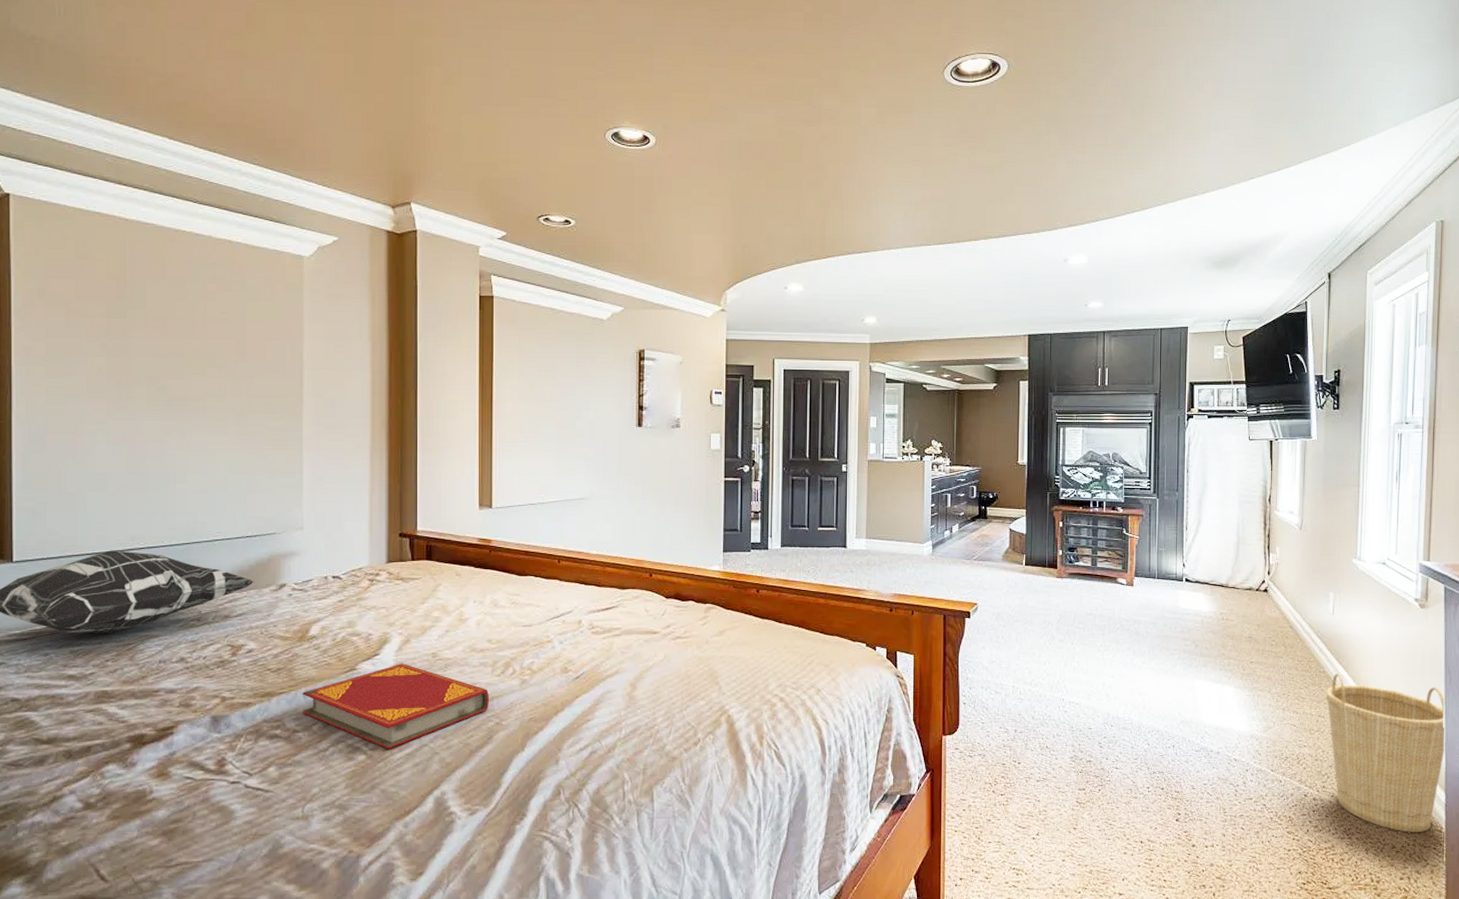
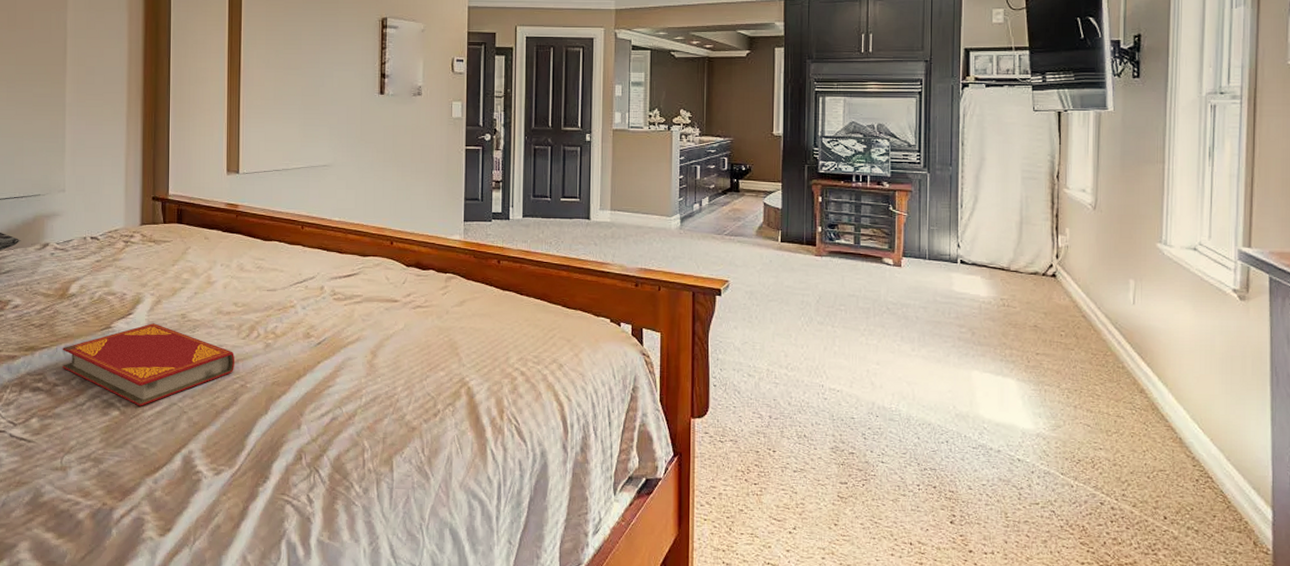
basket: present [1325,673,1446,832] -> none [1125,370,1273,553]

